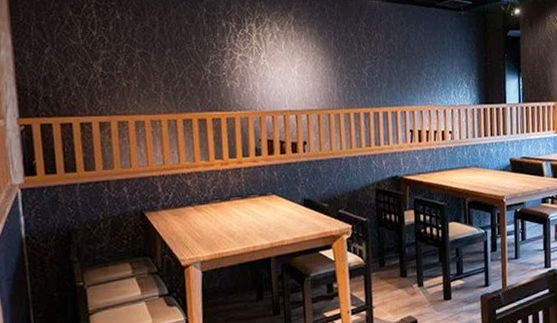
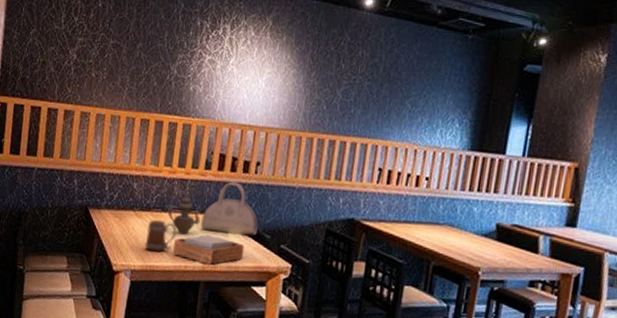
beer mug: none [208,209,240,241] -> present [144,219,177,253]
teapot: none [226,180,260,219] -> present [167,192,202,235]
napkin holder: none [239,213,307,242] -> present [173,235,245,266]
handbag: none [261,162,315,210] -> present [201,181,258,236]

